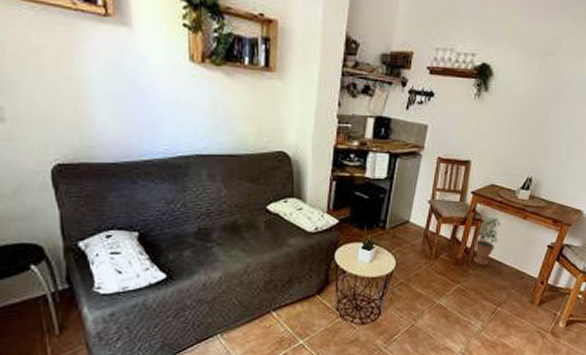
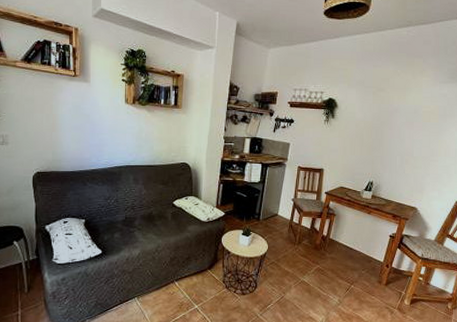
potted plant: present [472,218,501,266] -> none [328,213,350,251]

